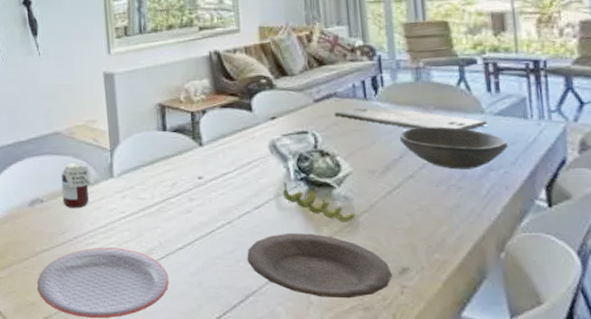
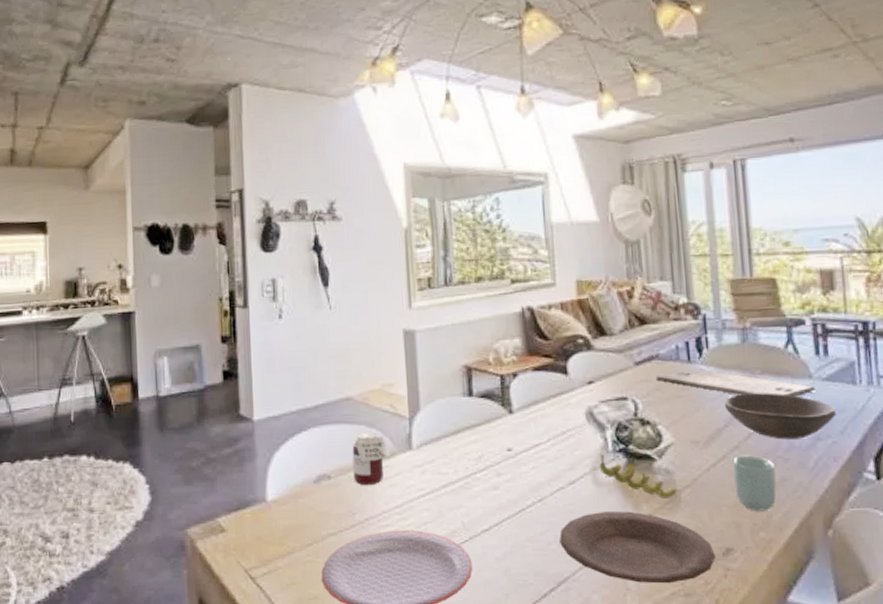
cup: none [408,184,451,235] -> present [733,455,777,511]

